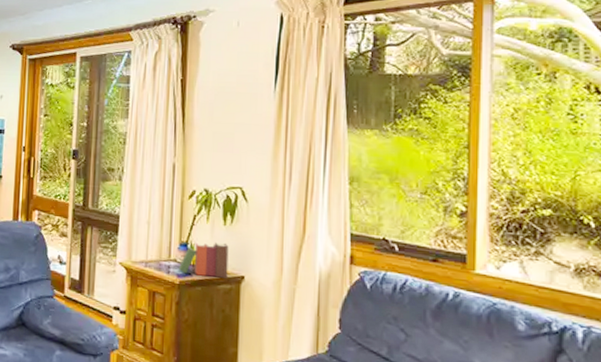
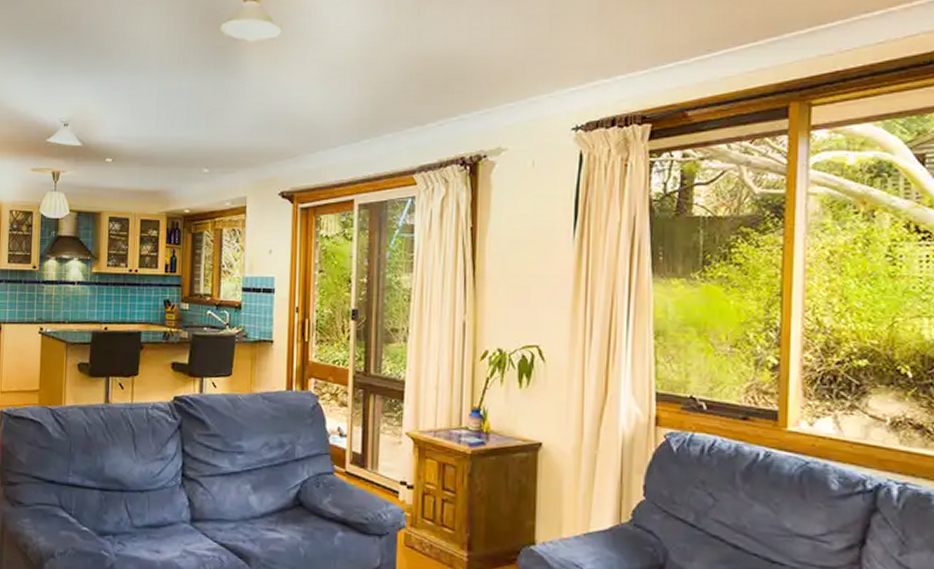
books: present [179,242,229,278] -> none [471,407,525,446]

